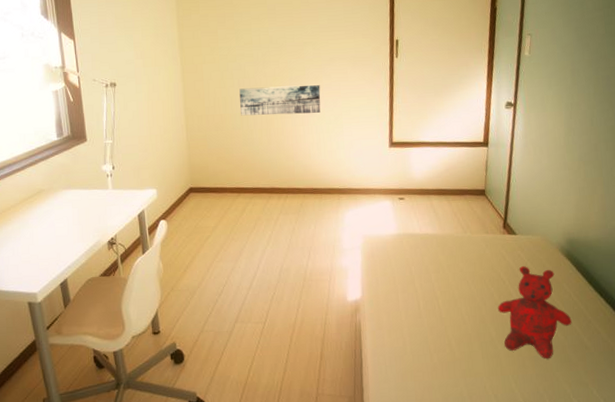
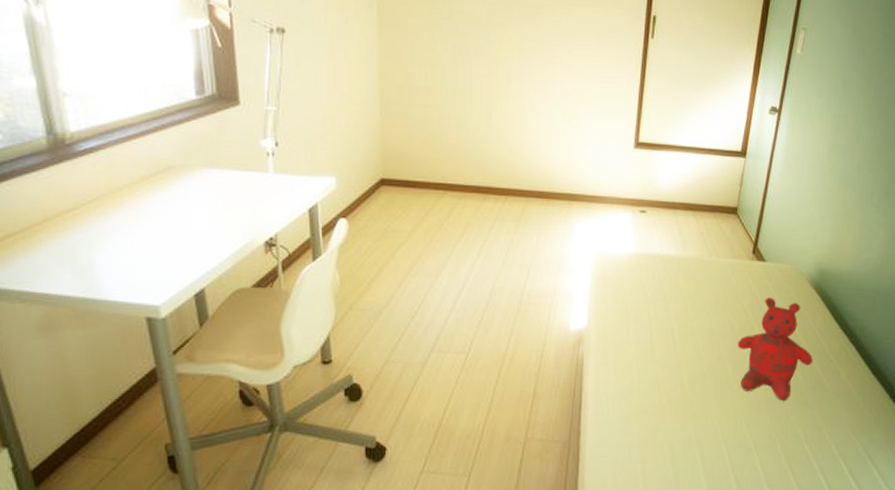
wall art: present [239,85,321,116] -> none [454,55,557,97]

